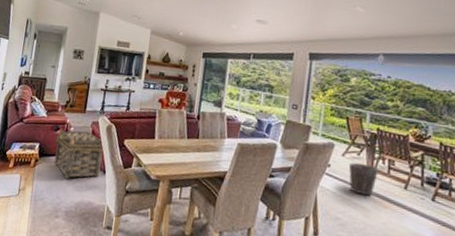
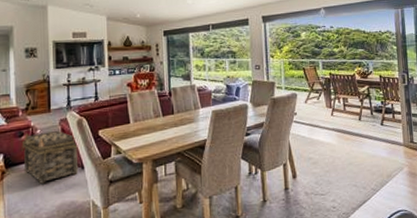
waste bin: present [348,163,379,196] -> none [311,106,337,134]

